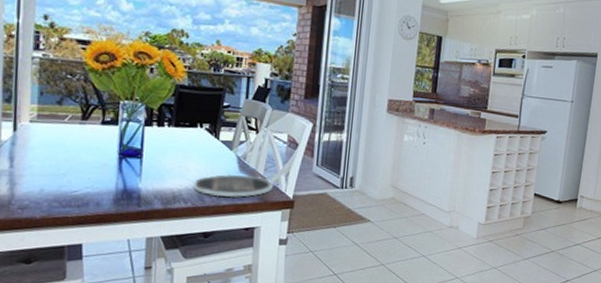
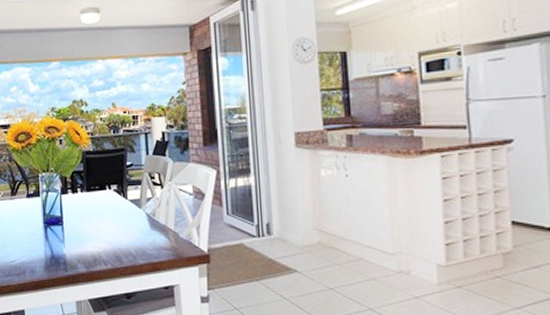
plate: present [191,173,273,198] -> none [109,231,186,257]

